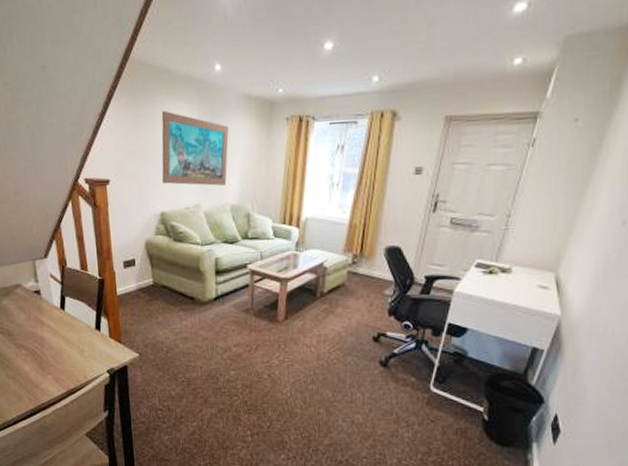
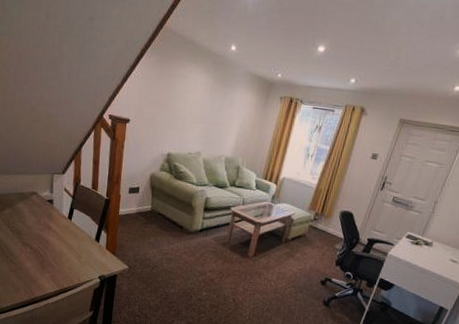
wall art: present [161,110,229,186] -> none [174,73,234,141]

